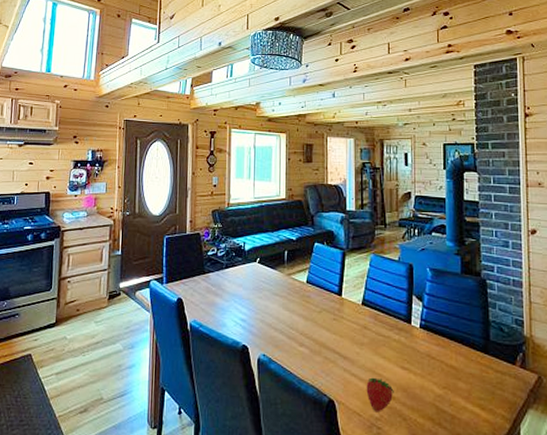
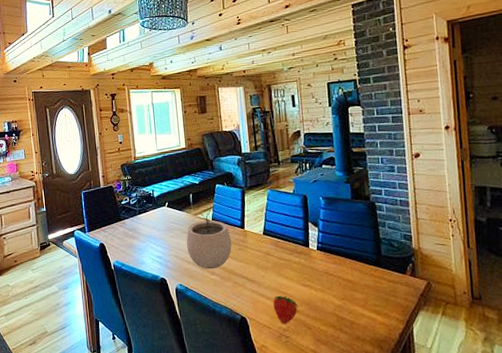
plant pot: none [276,272,326,340] -> present [186,212,232,270]

